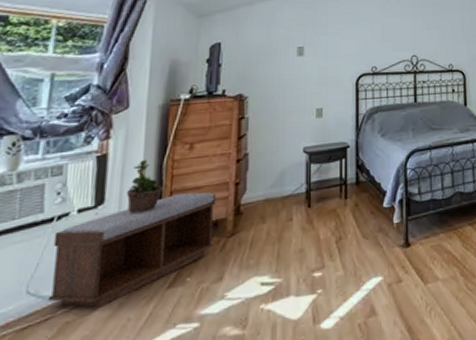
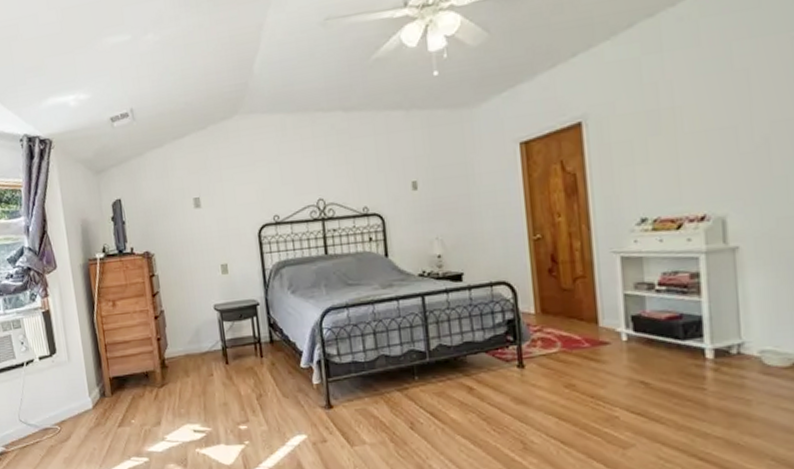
bench: present [47,192,217,308] -> none [27,345,149,437]
potted plant: present [126,160,164,214] -> none [70,316,99,363]

